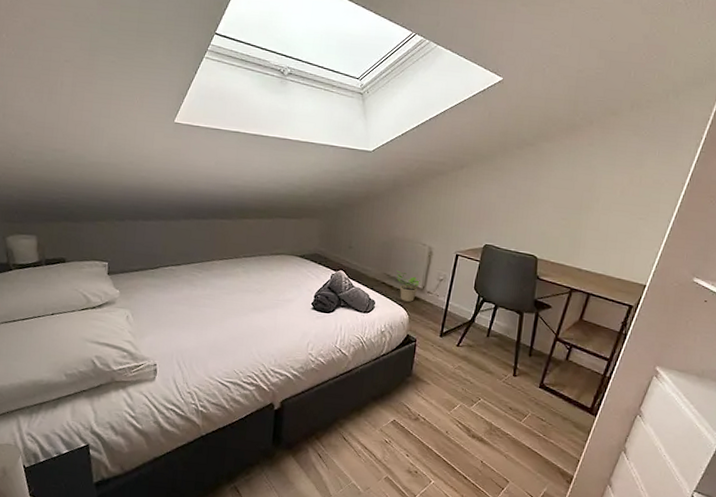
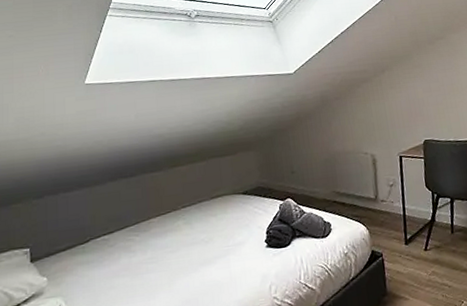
potted plant: present [396,270,421,302] -> none [344,185,372,216]

